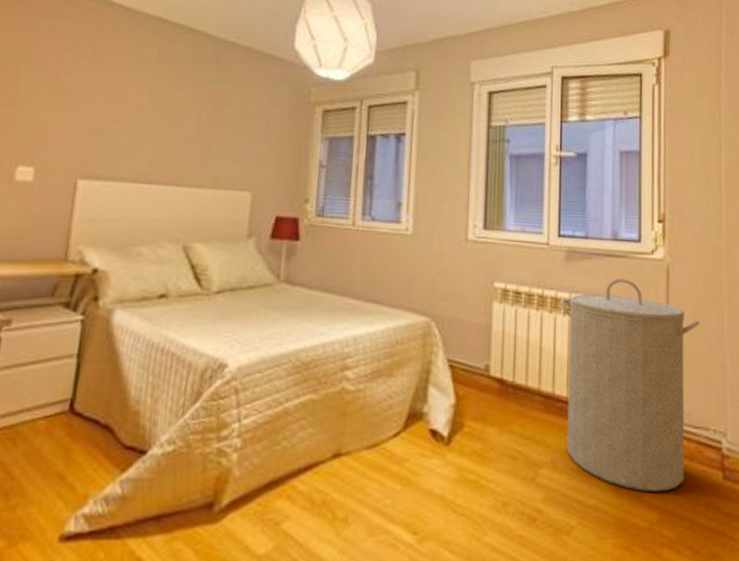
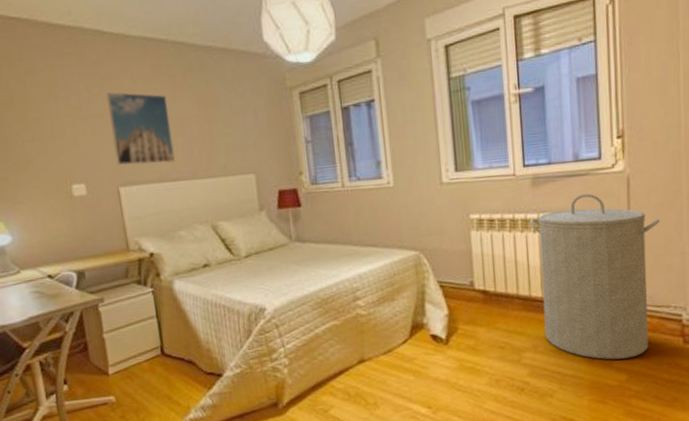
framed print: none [83,68,168,161] -> present [107,92,176,165]

